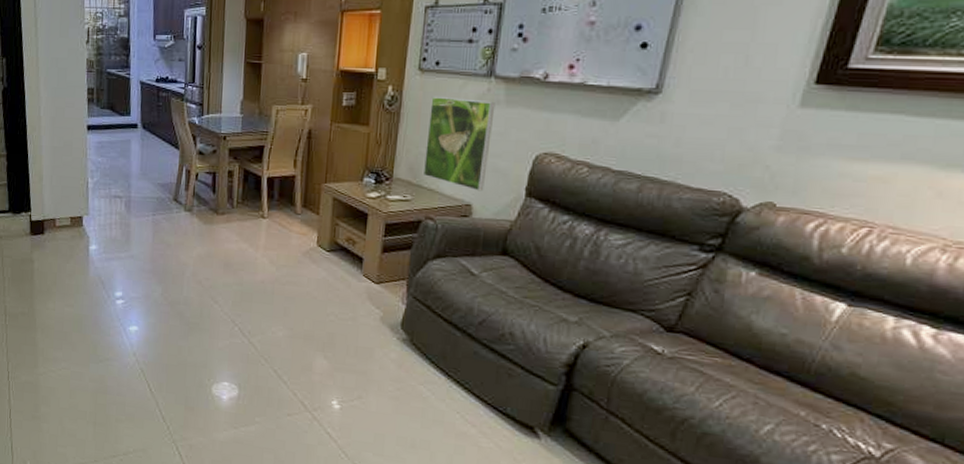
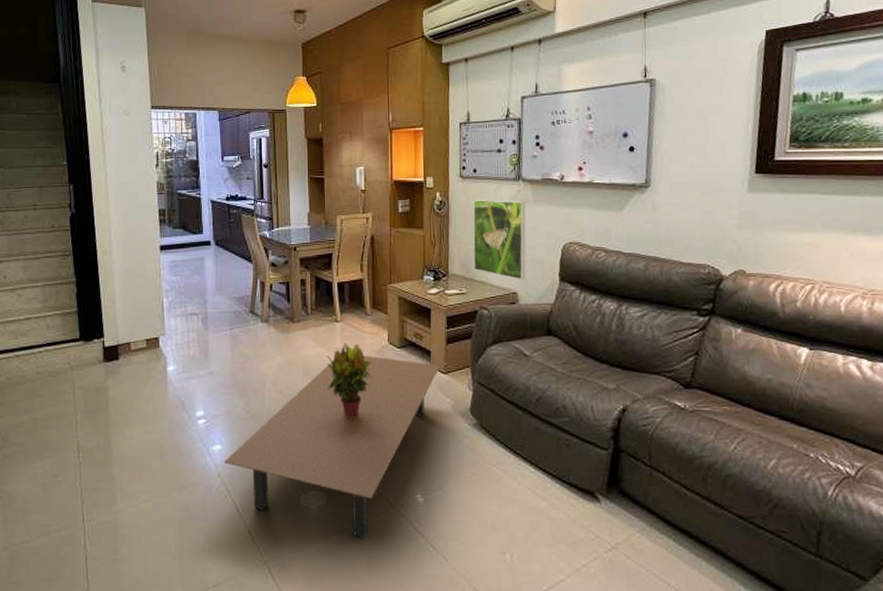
coffee table: none [140,250,373,435] -> present [224,353,441,539]
potted plant: none [247,240,298,318] -> present [326,343,372,419]

